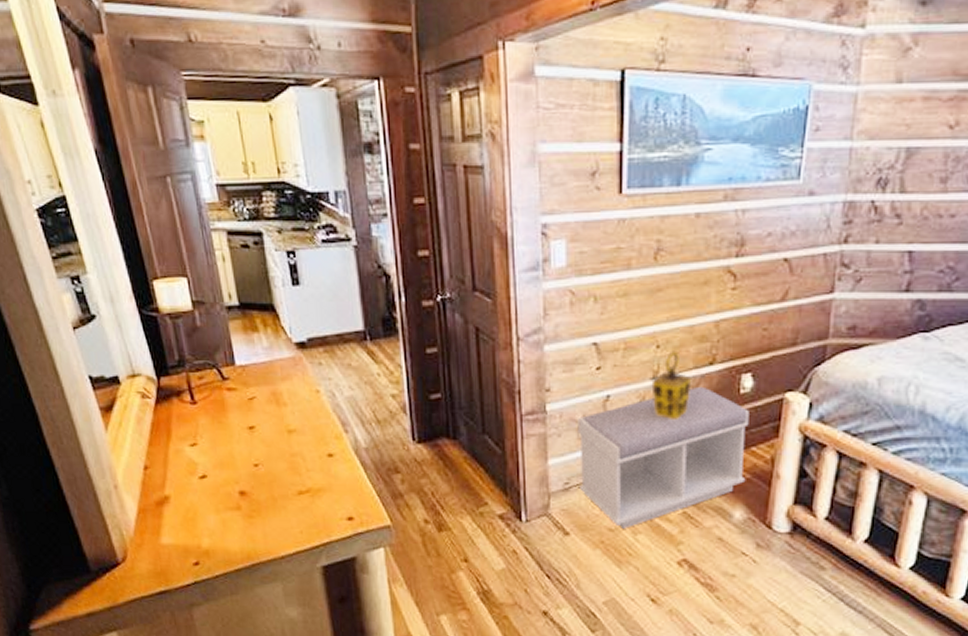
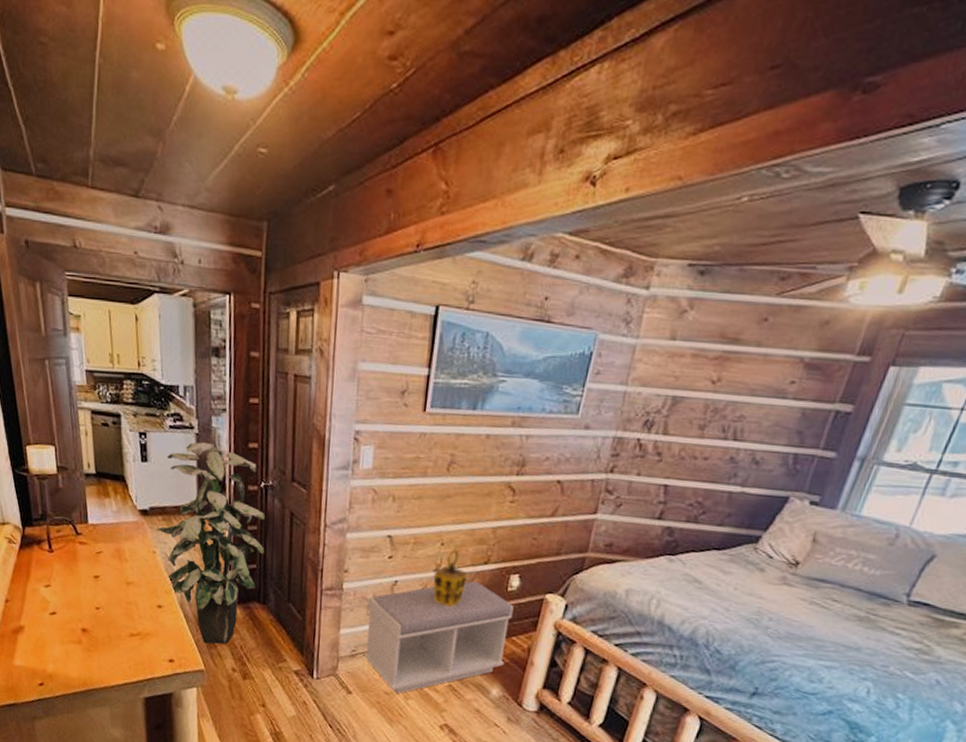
indoor plant: none [318,255,448,494] -> present [157,442,265,644]

